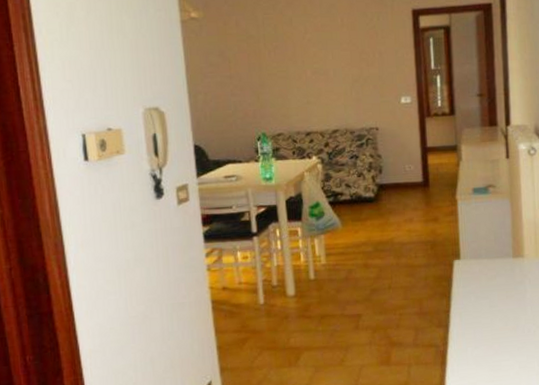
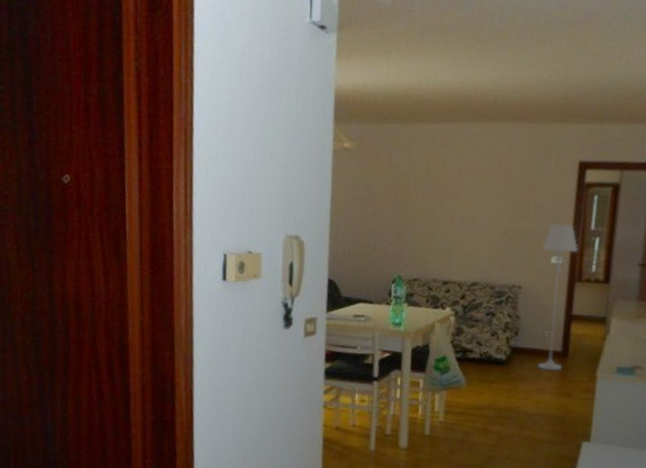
floor lamp: none [391,66,425,202] -> present [538,223,578,371]

